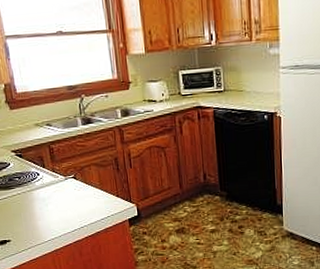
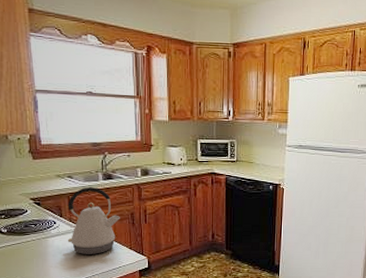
kettle: none [49,133,104,206] -> present [67,187,120,254]

